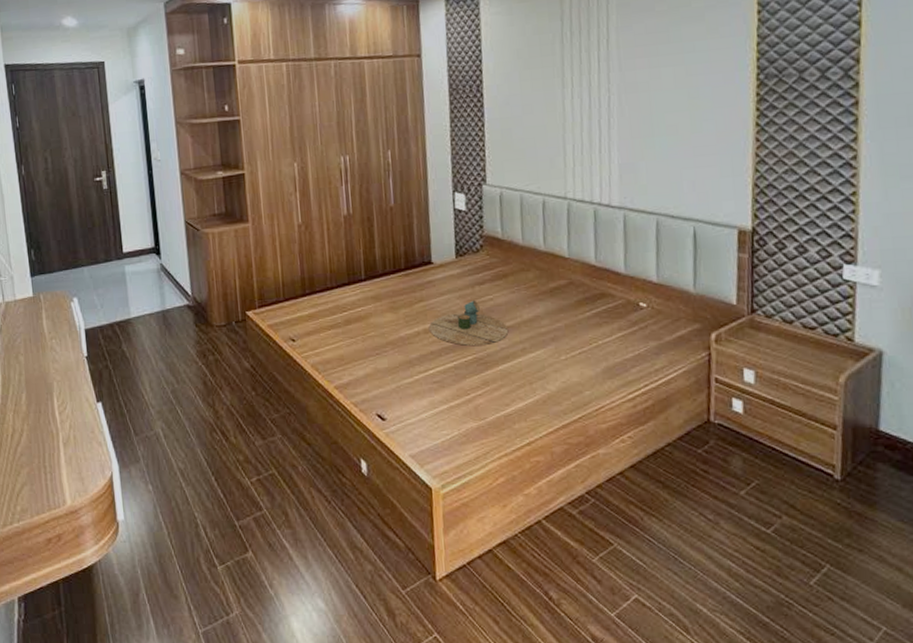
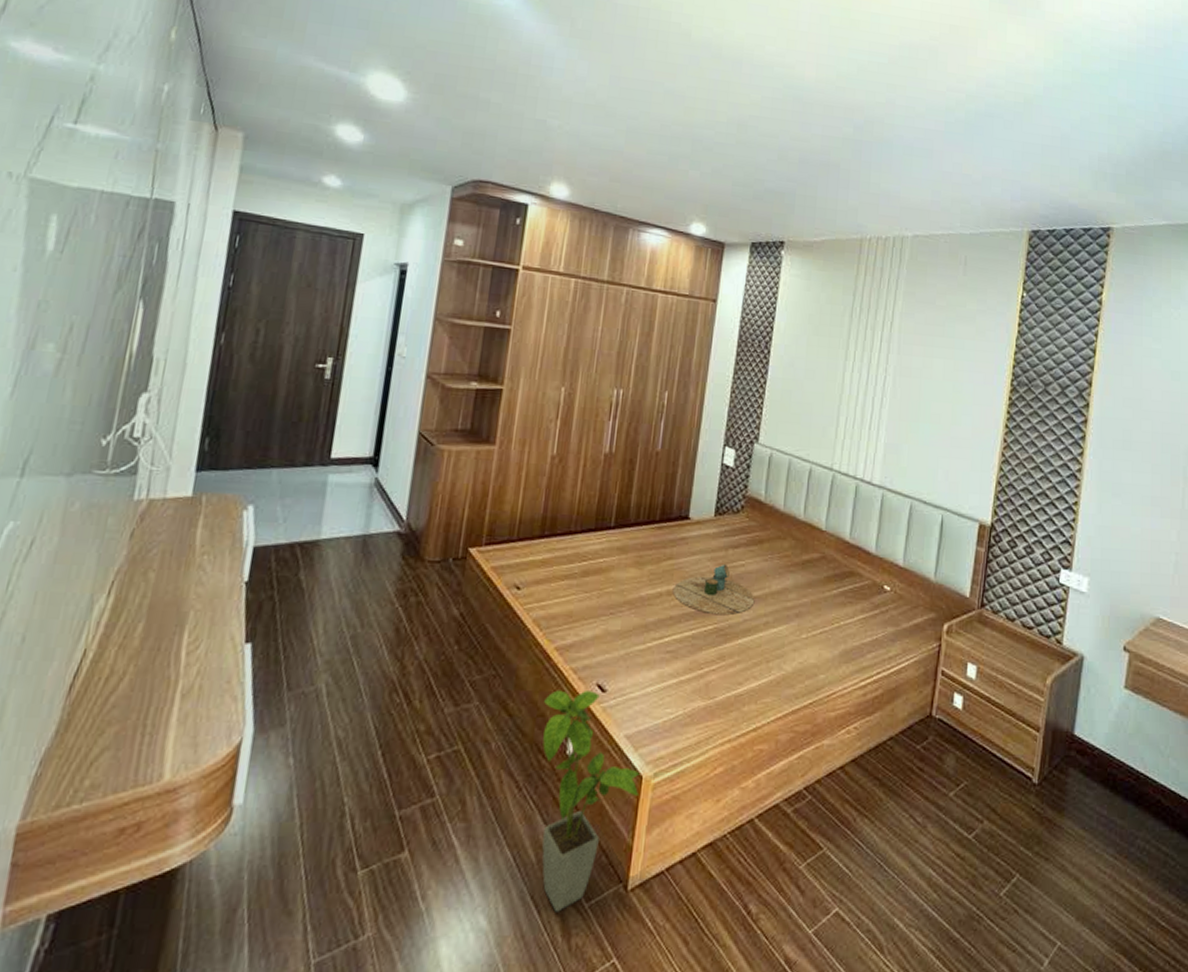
house plant: none [334,420,432,597] -> present [542,690,640,912]

